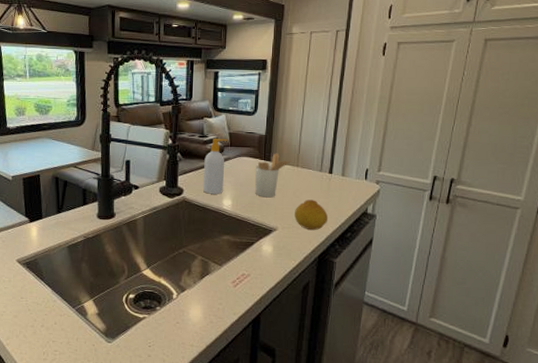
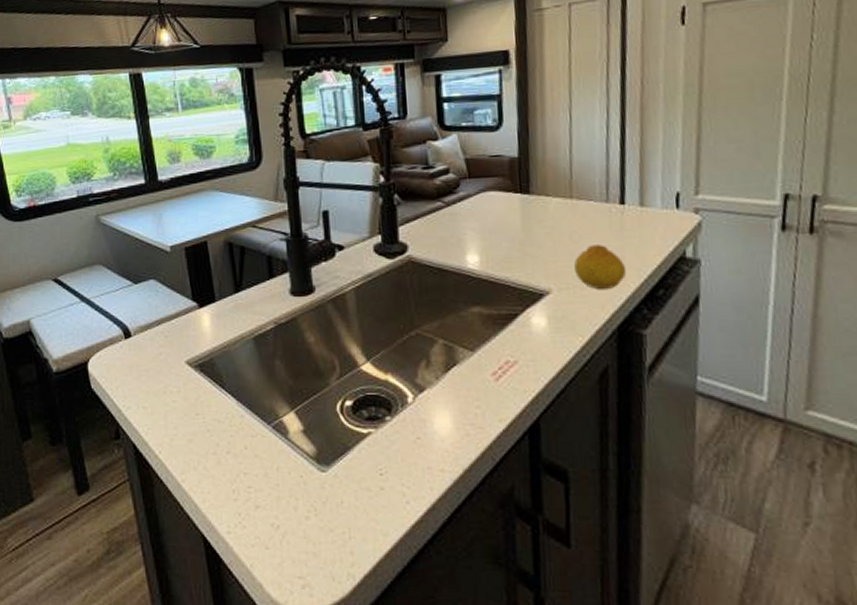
soap bottle: present [203,139,227,194] -> none [433,168,465,249]
utensil holder: present [255,153,292,198] -> none [508,181,562,247]

